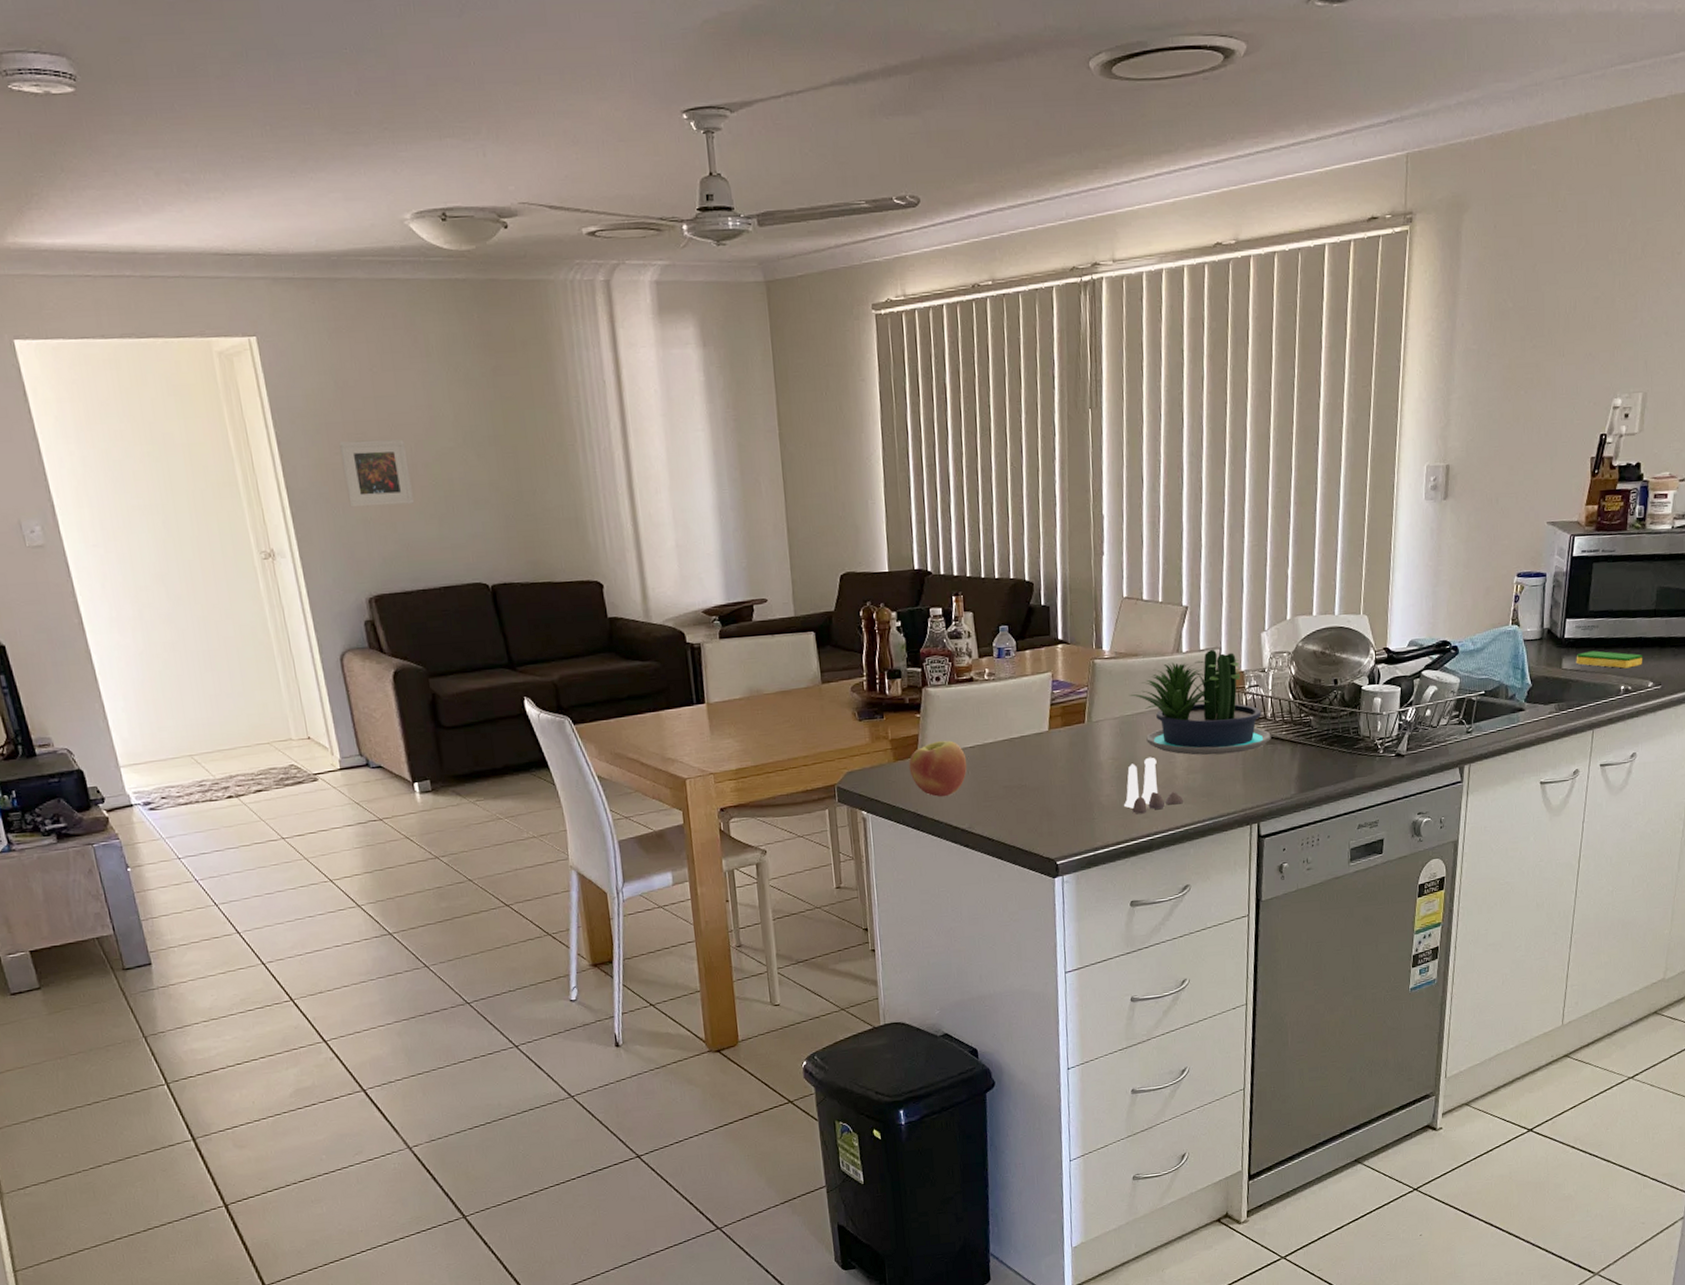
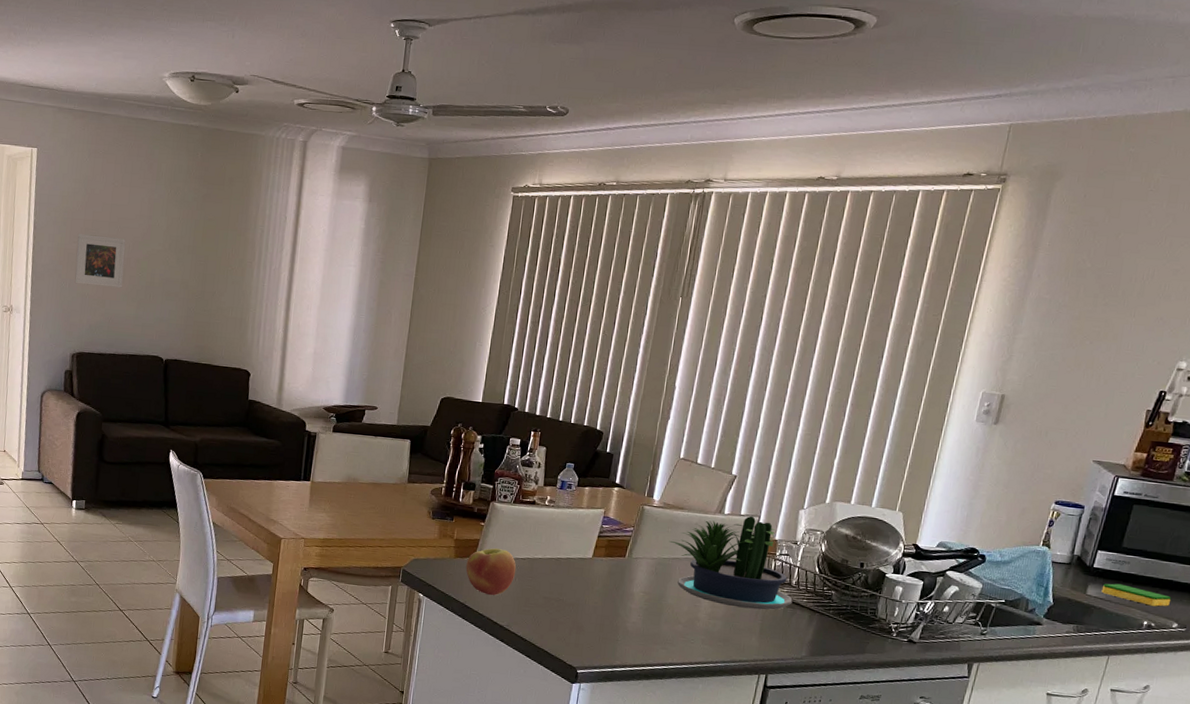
salt and pepper shaker set: present [1124,757,1184,814] -> none [647,597,702,645]

